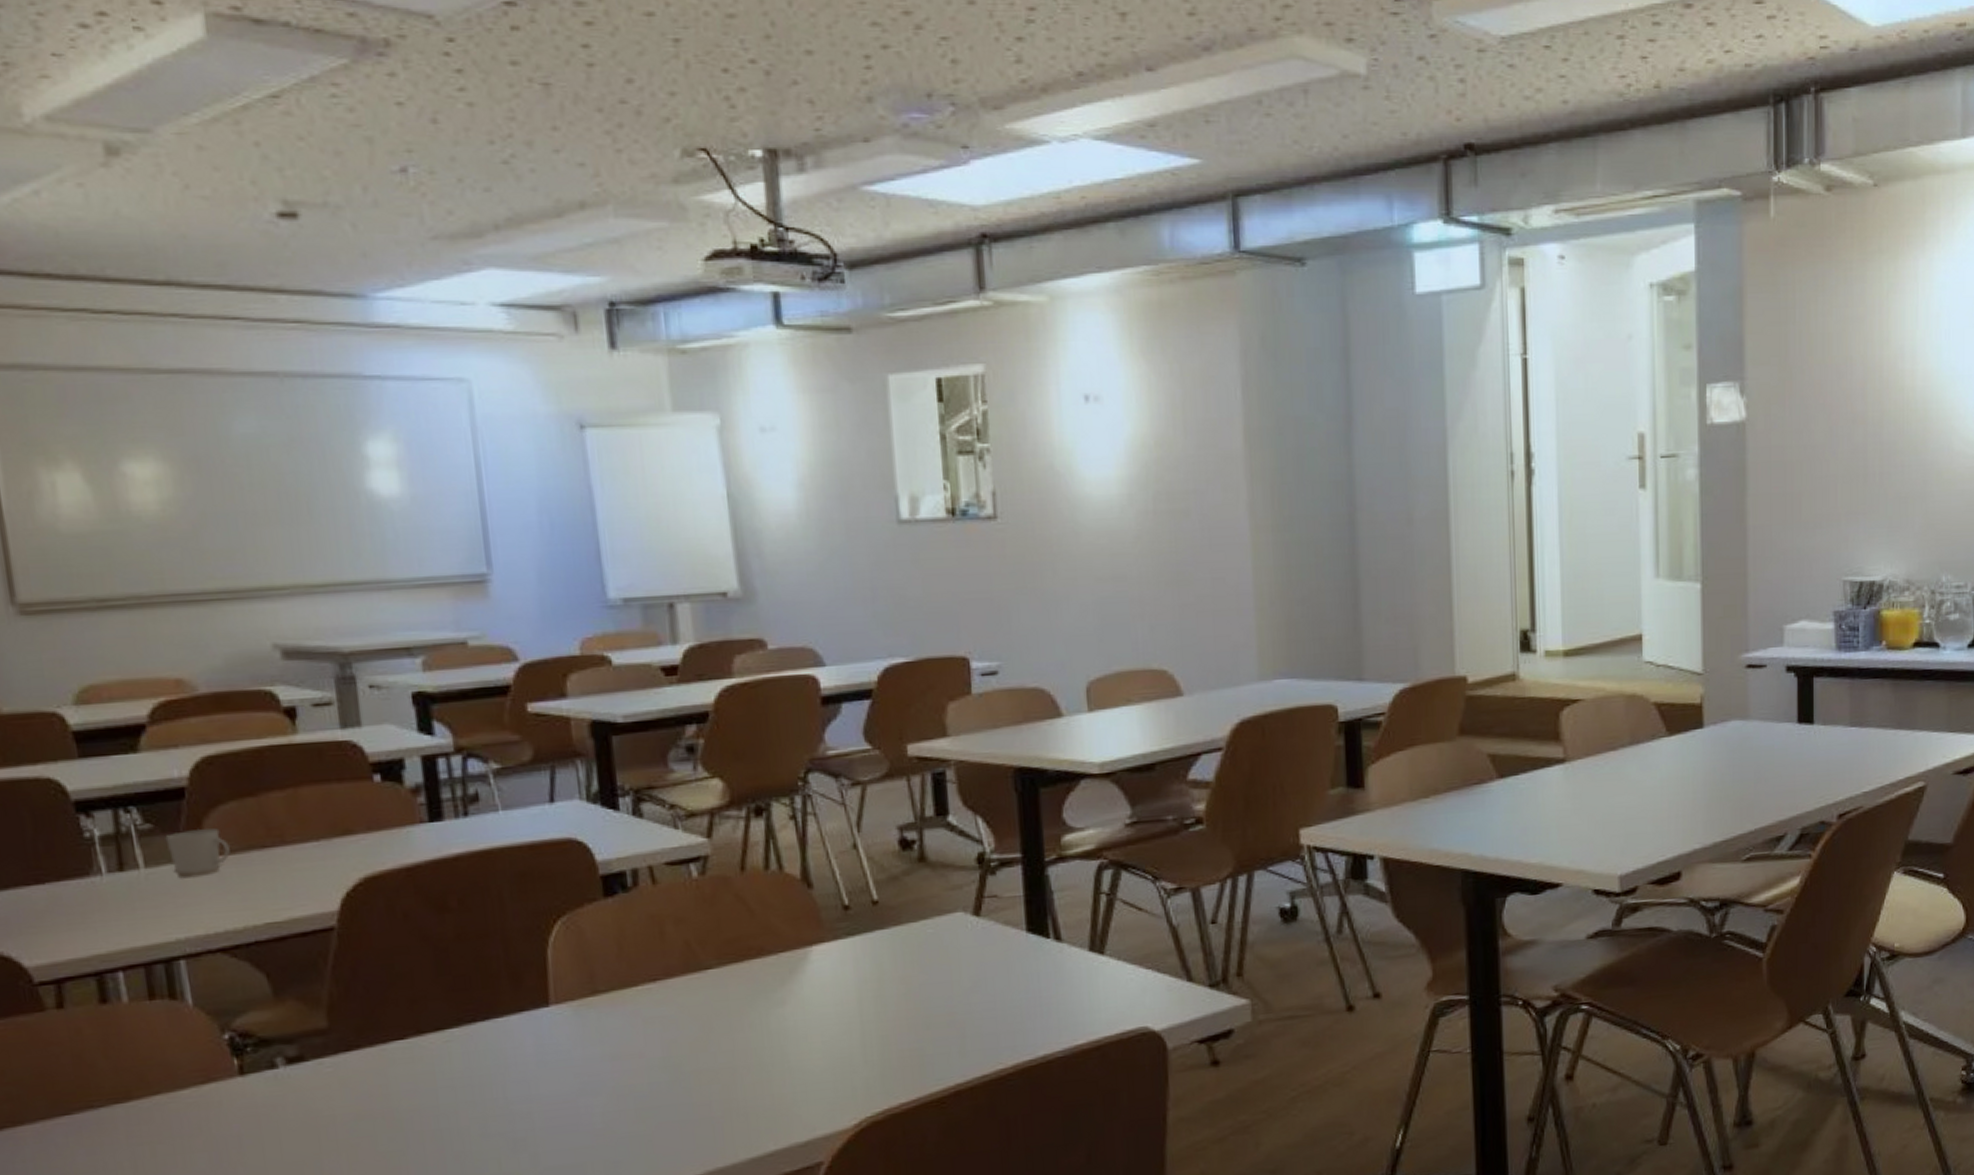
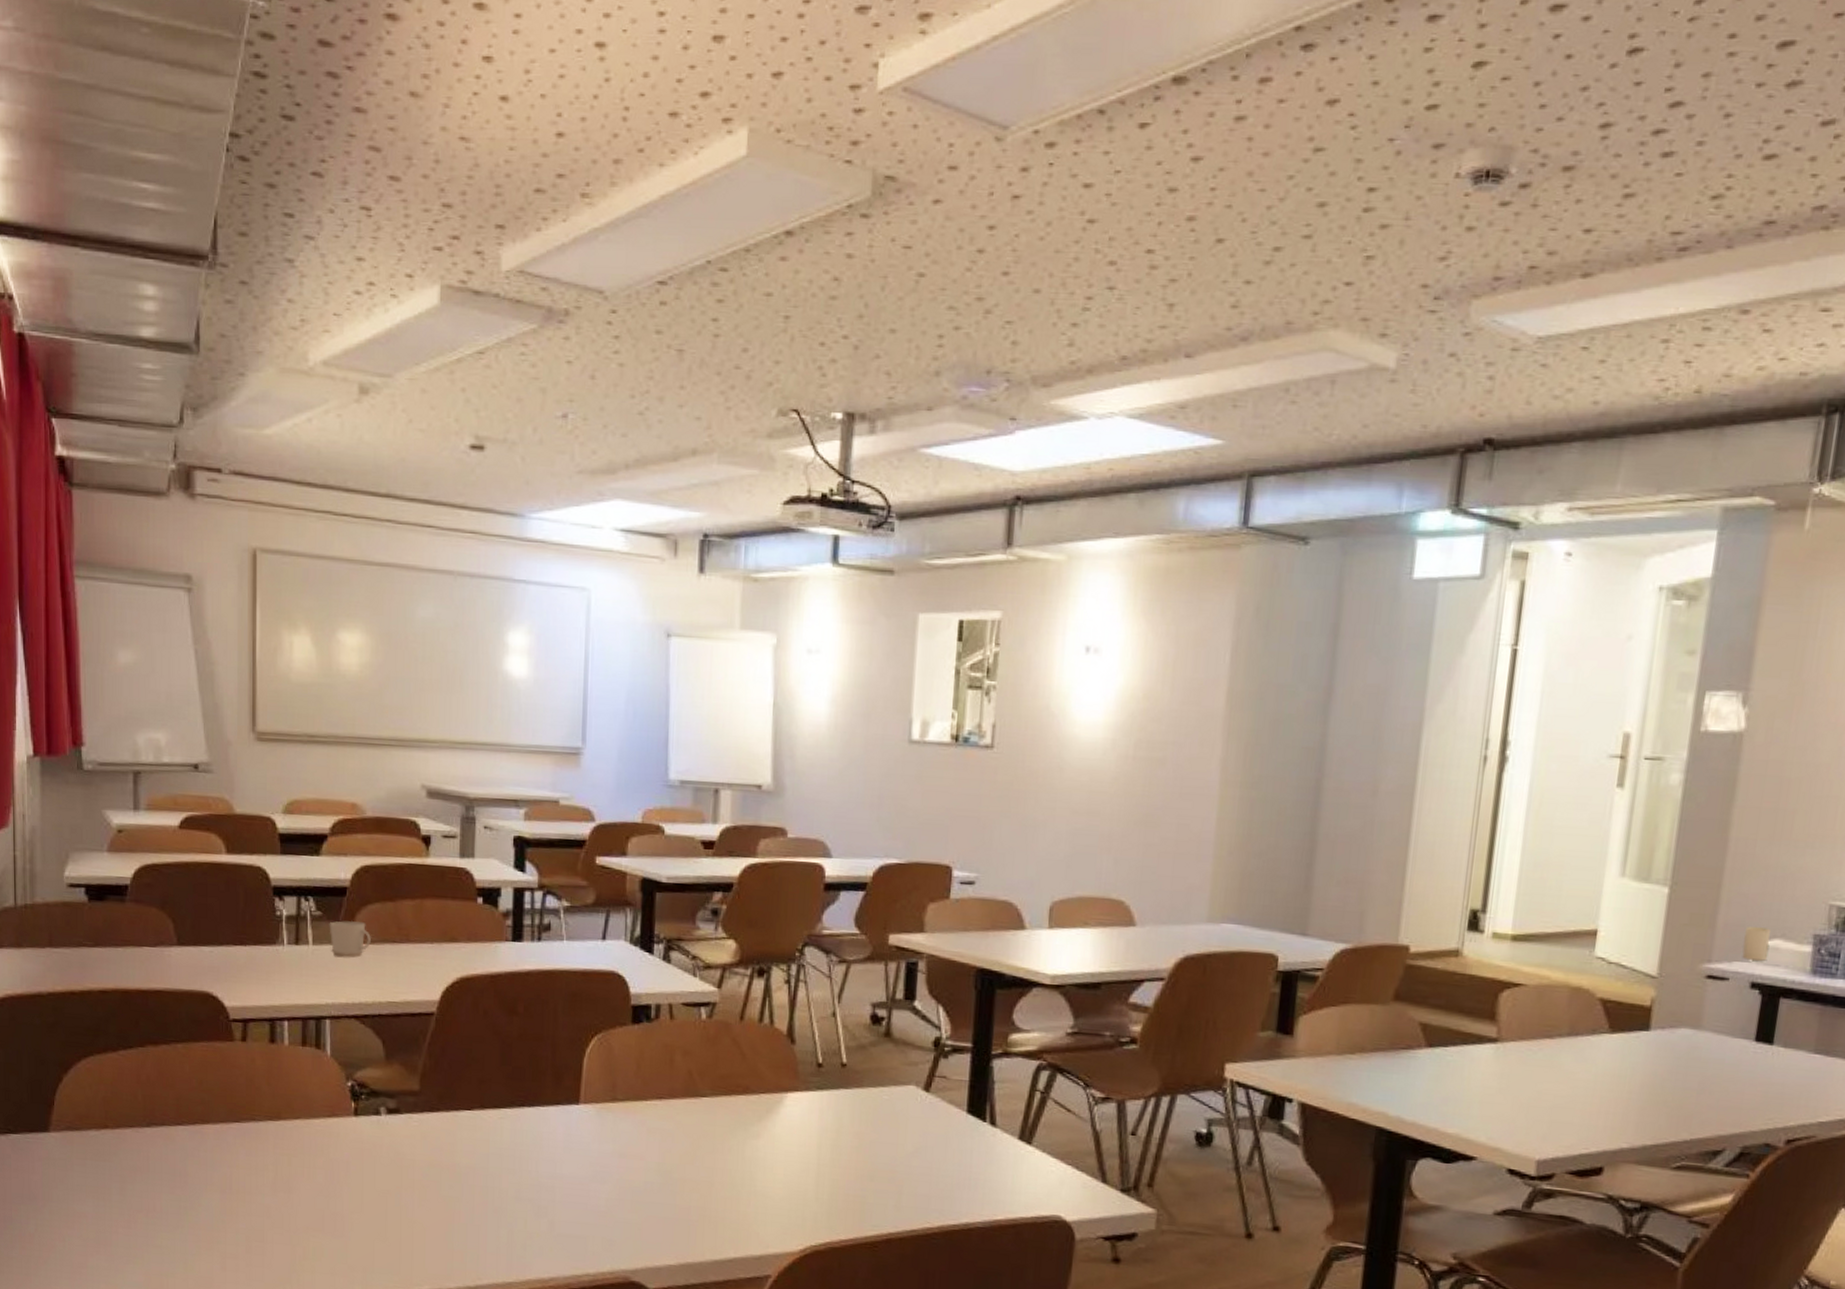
cup: none [1774,611,1797,645] -> present [1742,926,1770,961]

